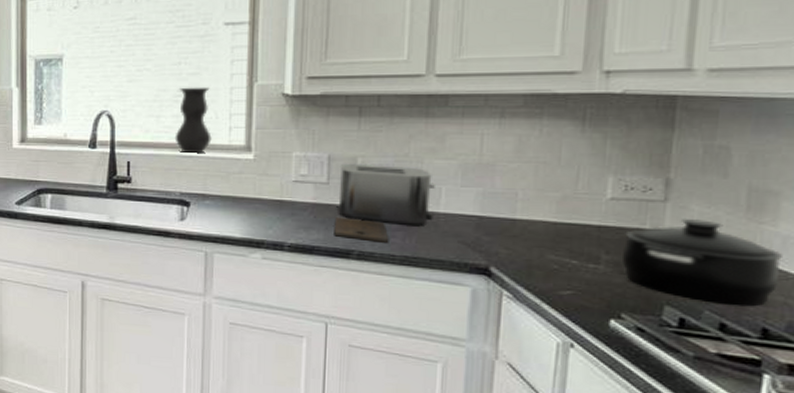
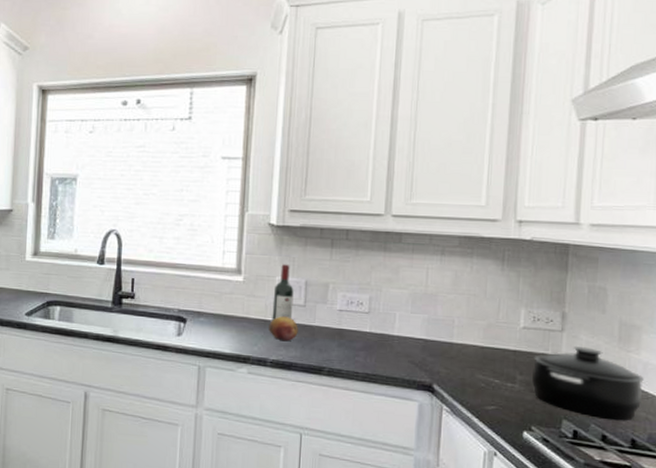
vase: present [174,87,212,154] -> none [175,212,208,274]
fruit: none [285,196,321,223] -> present [269,316,298,342]
wine bottle: none [289,138,314,201] -> present [272,264,294,321]
cutting board: present [334,217,389,244] -> none [309,337,354,362]
toaster: present [336,165,435,227] -> none [311,290,391,347]

